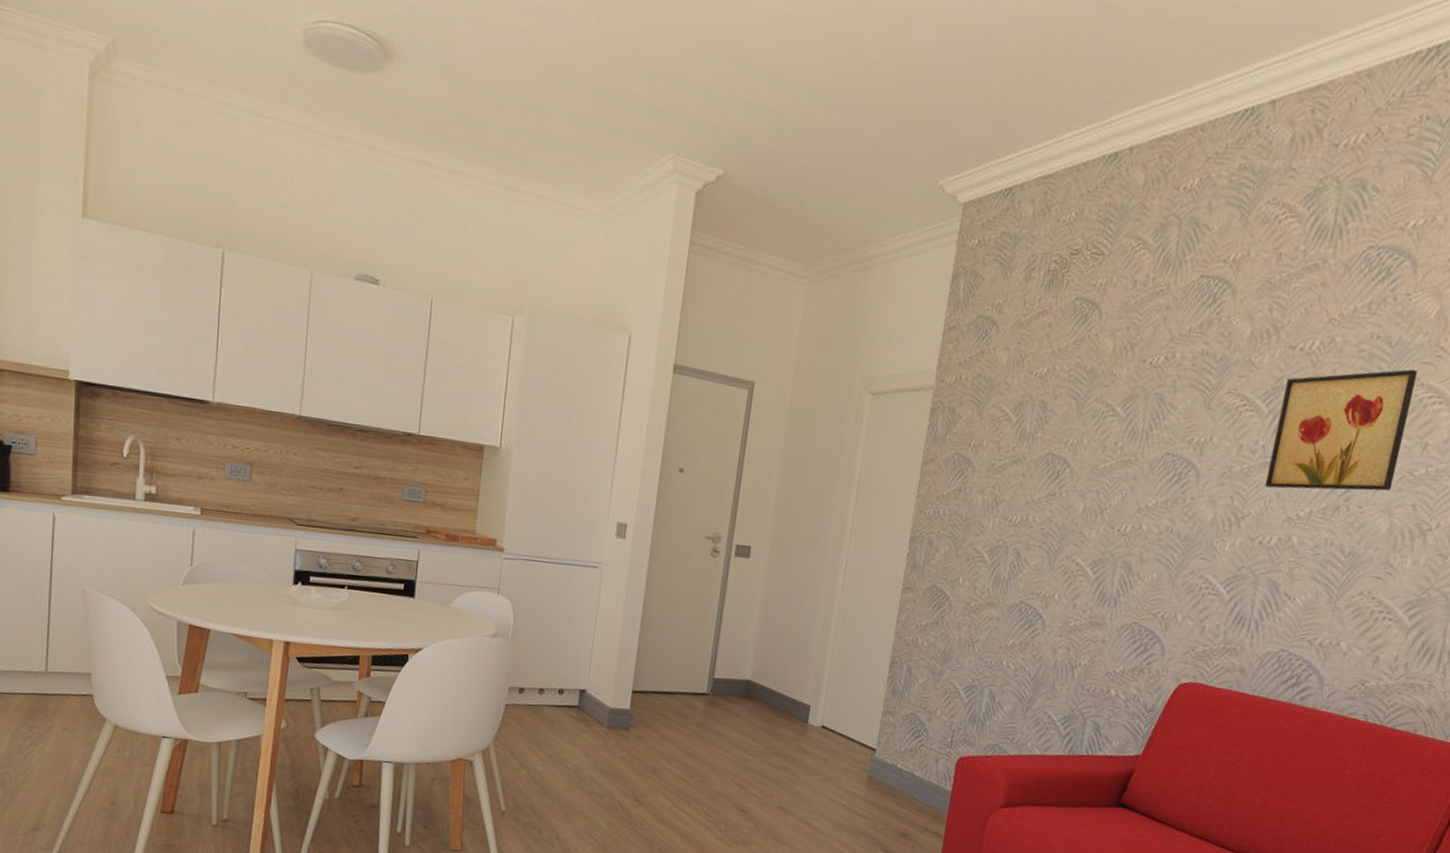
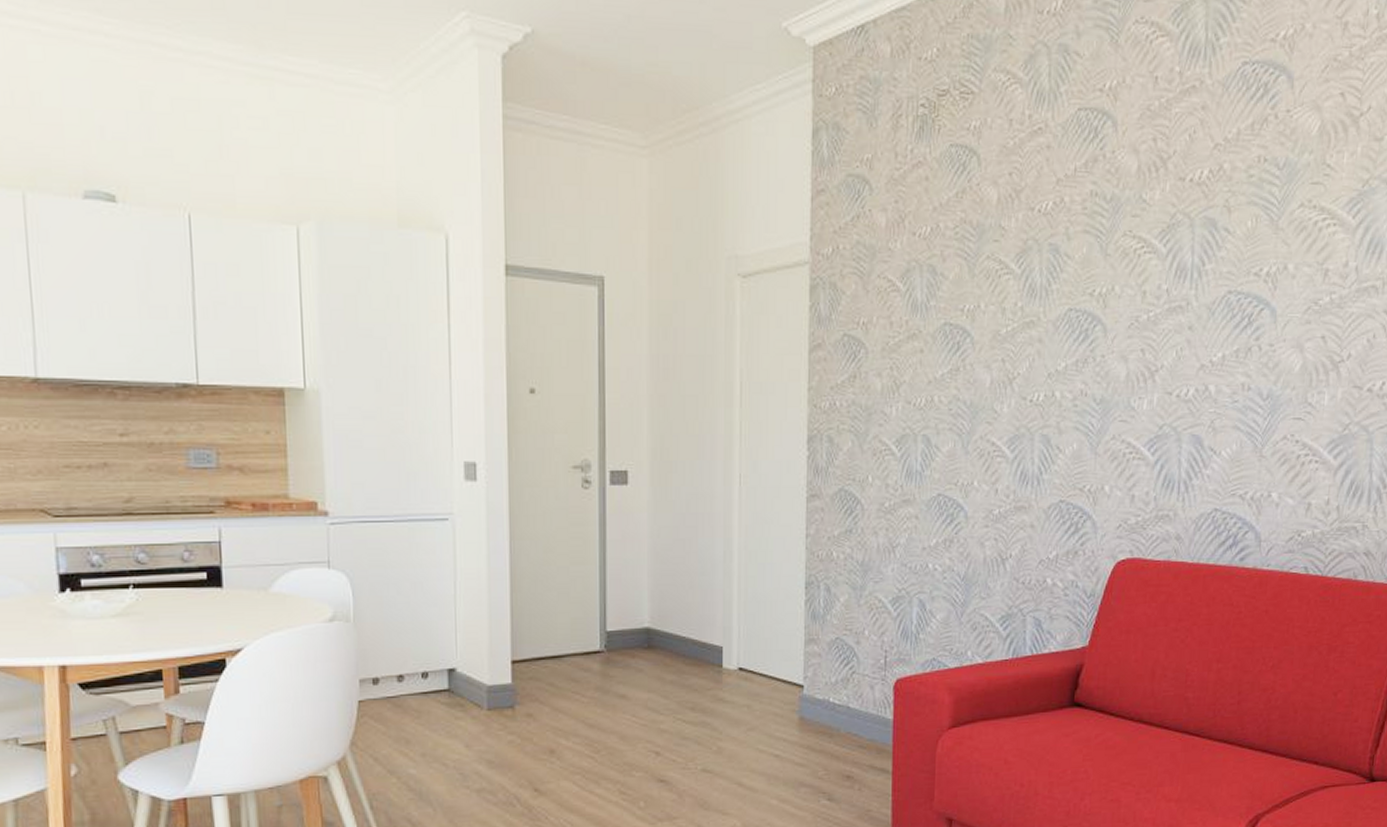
wall art: present [1264,369,1417,491] -> none [1174,191,1308,335]

